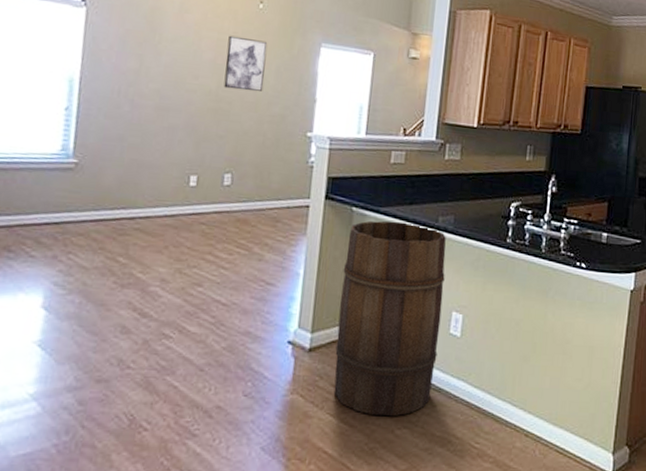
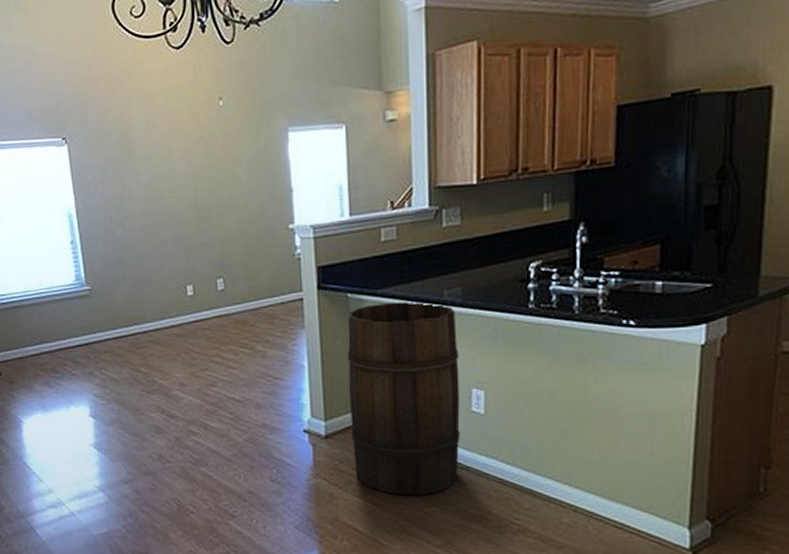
wall art: present [224,35,268,92] -> none [196,139,238,196]

